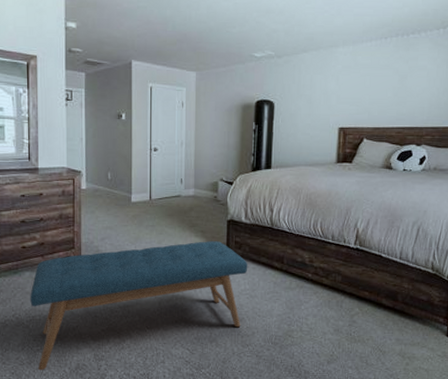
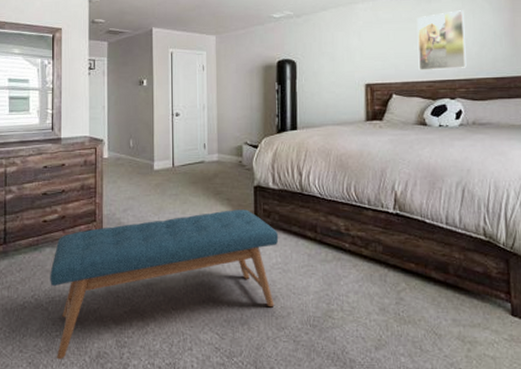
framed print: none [390,59,439,117] -> present [417,10,467,70]

